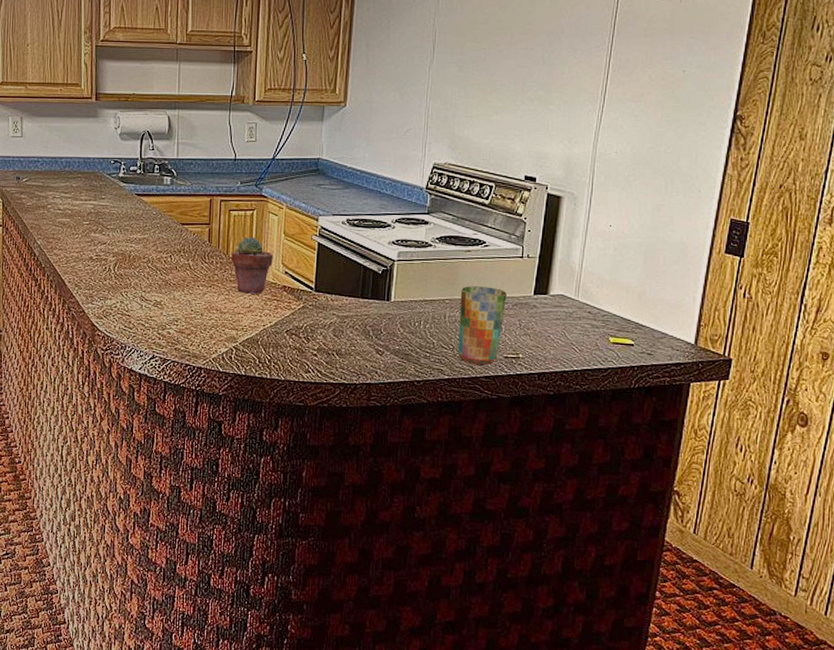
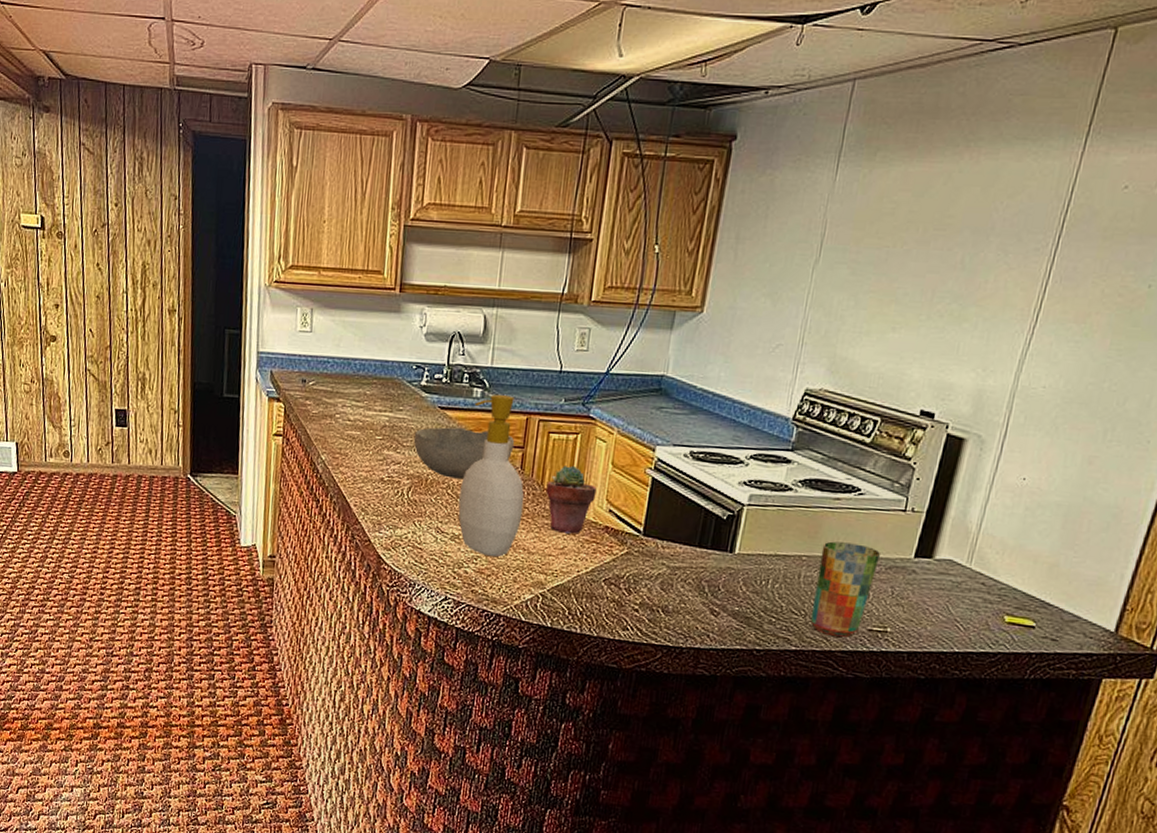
bowl: none [116,211,202,254] -> present [413,427,515,479]
soap bottle: none [158,180,214,319] -> present [458,394,525,558]

